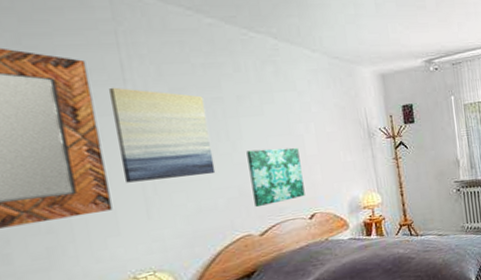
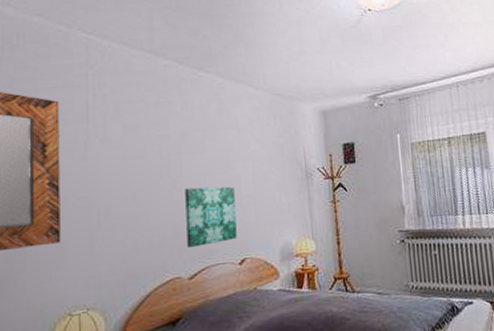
wall art: present [108,87,216,183] -> none [73,125,155,217]

